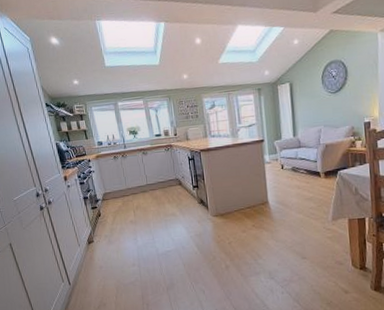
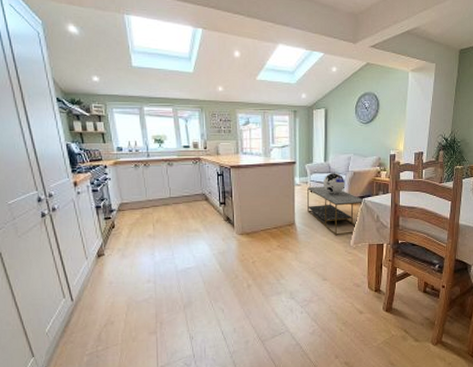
coffee table: none [278,162,341,212] -> present [307,186,365,236]
decorative globe: none [294,147,318,170] -> present [324,173,346,194]

